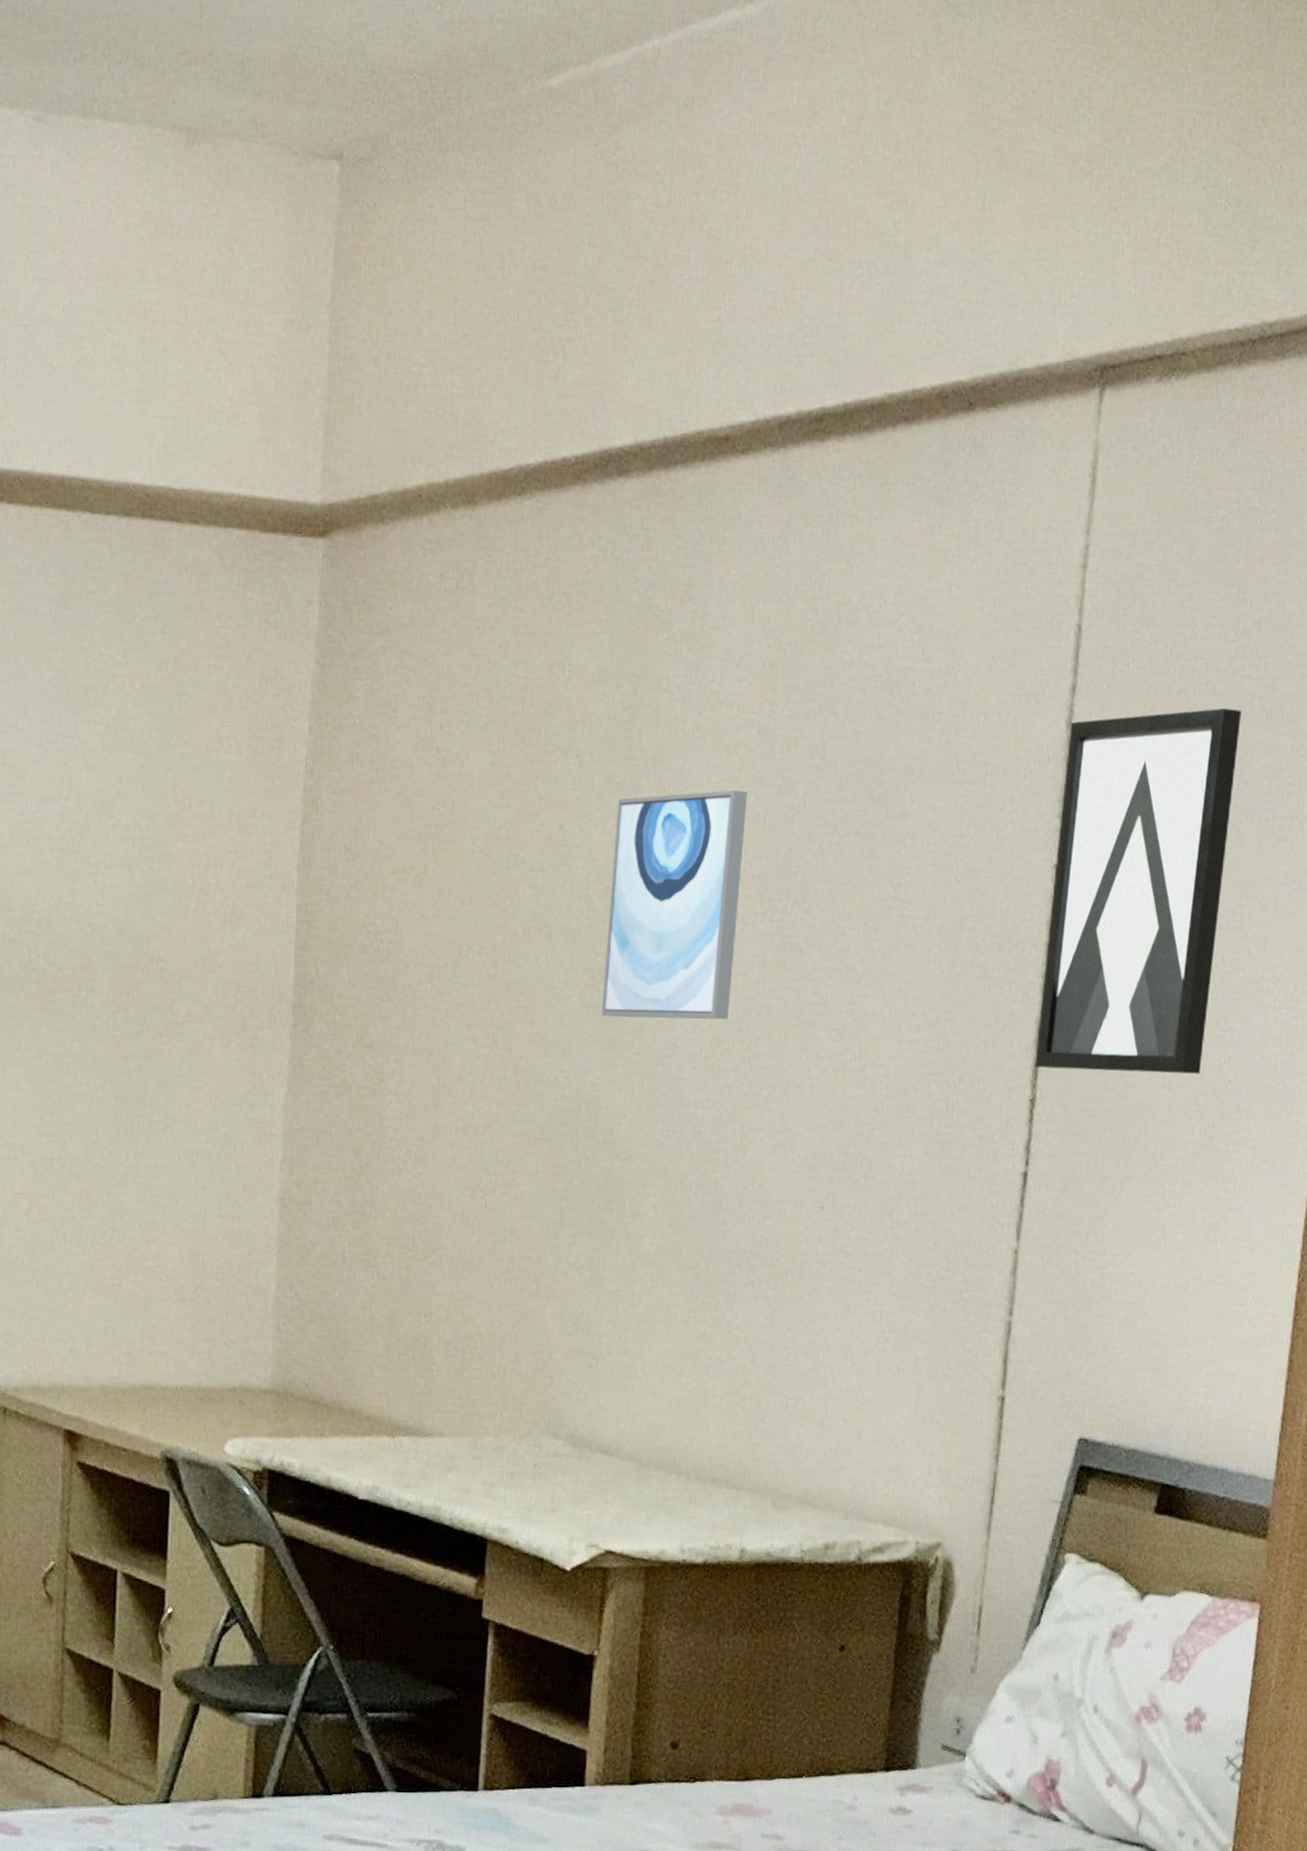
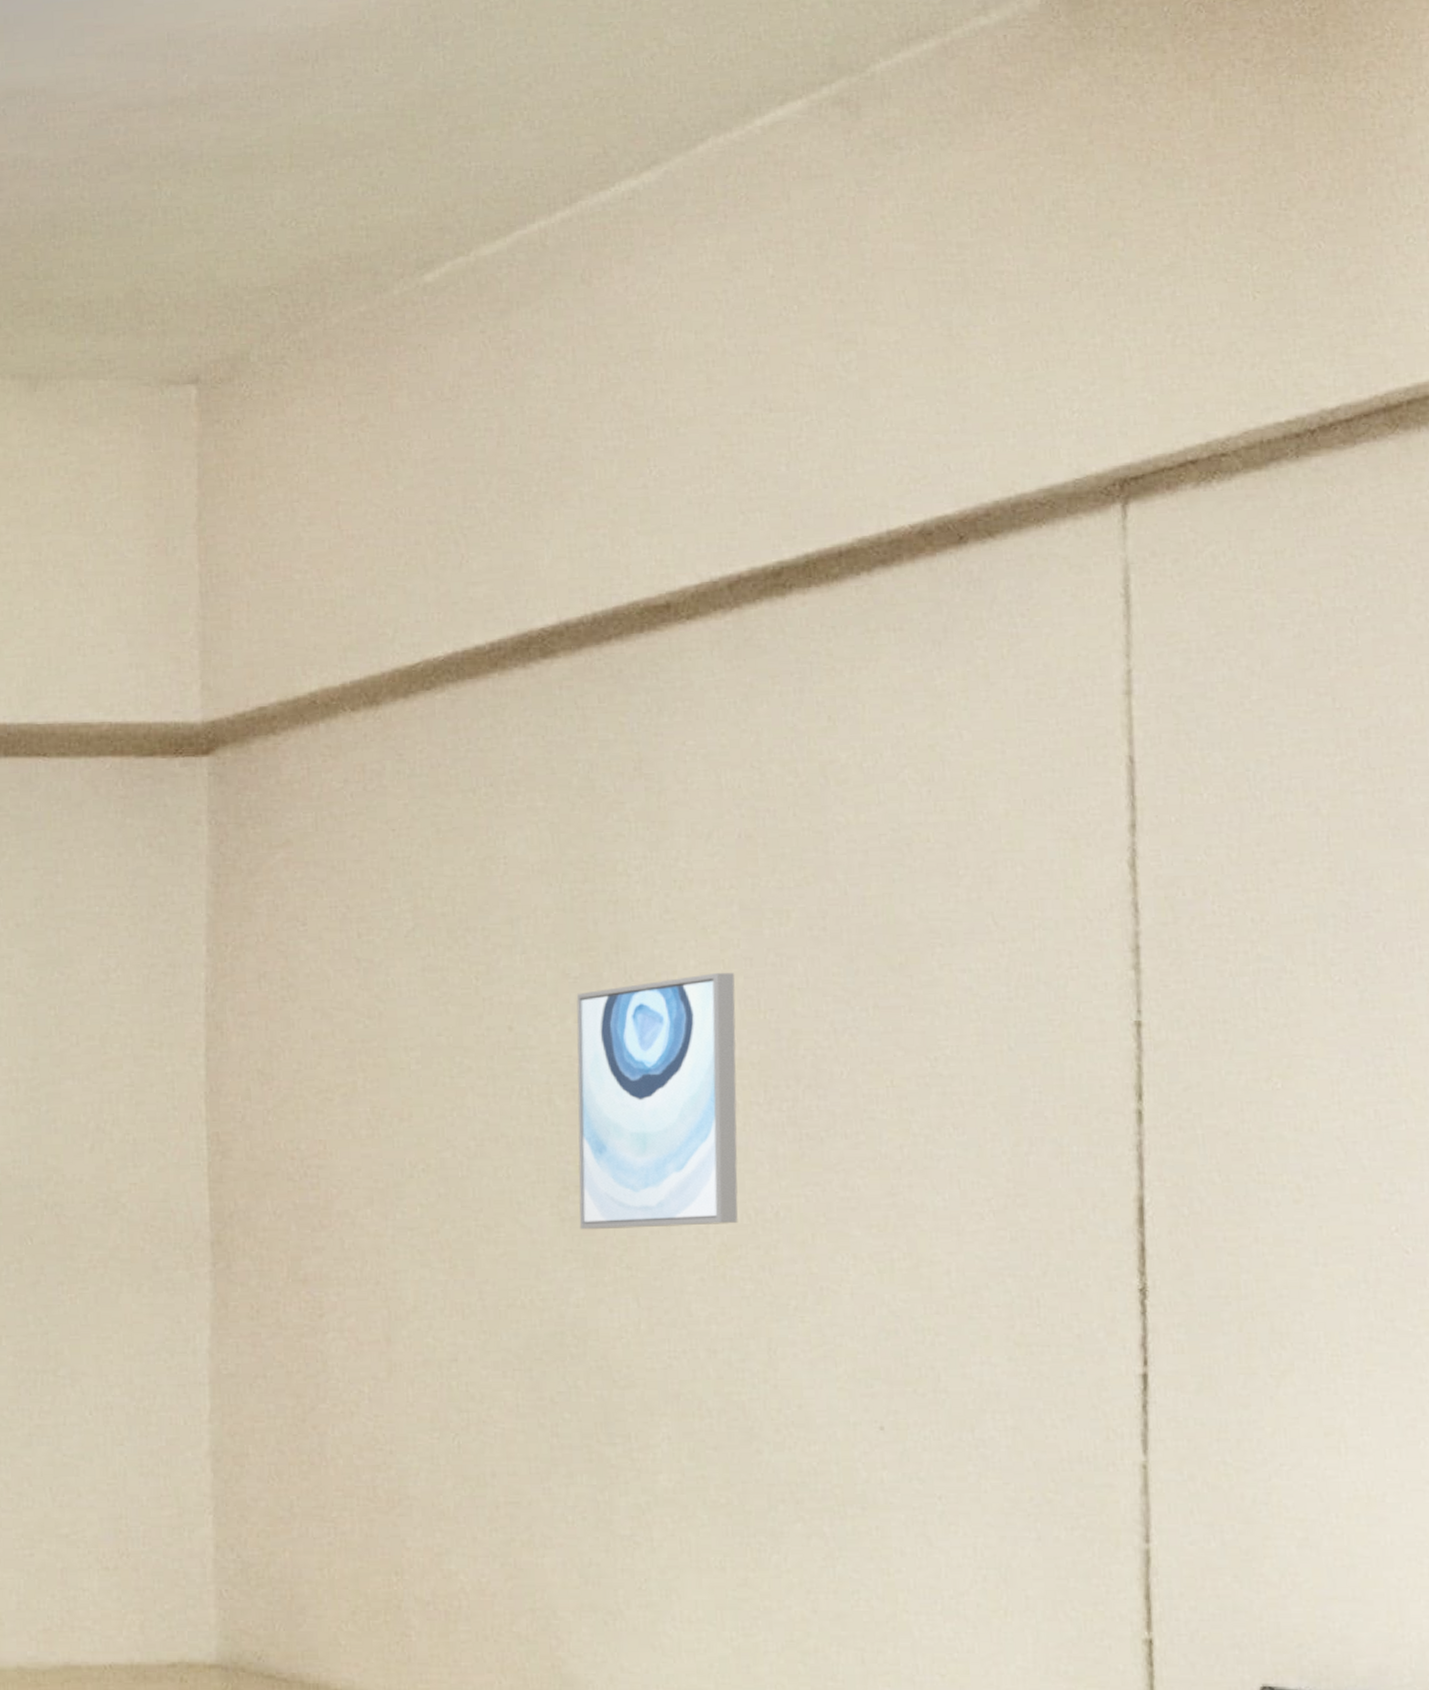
wall art: present [1035,708,1242,1074] -> none [1134,829,1366,1252]

